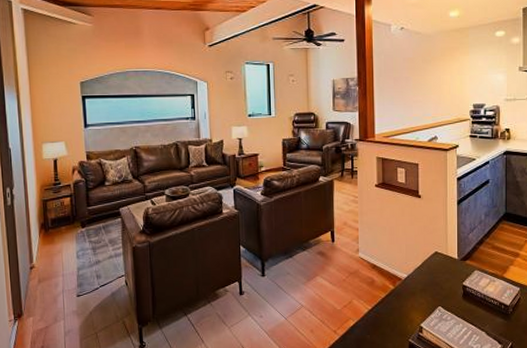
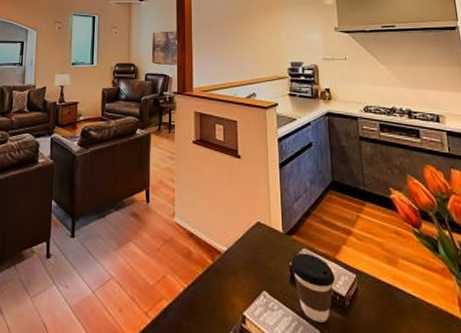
coffee cup: none [463,274,502,326] -> present [290,253,336,323]

